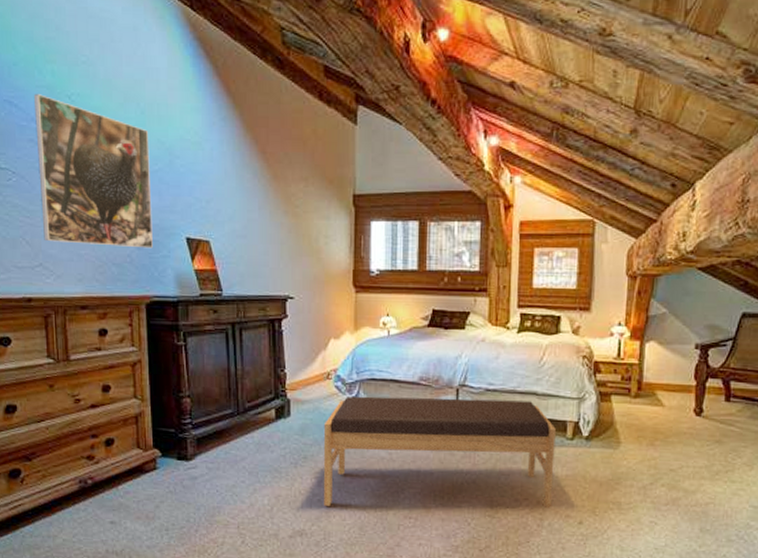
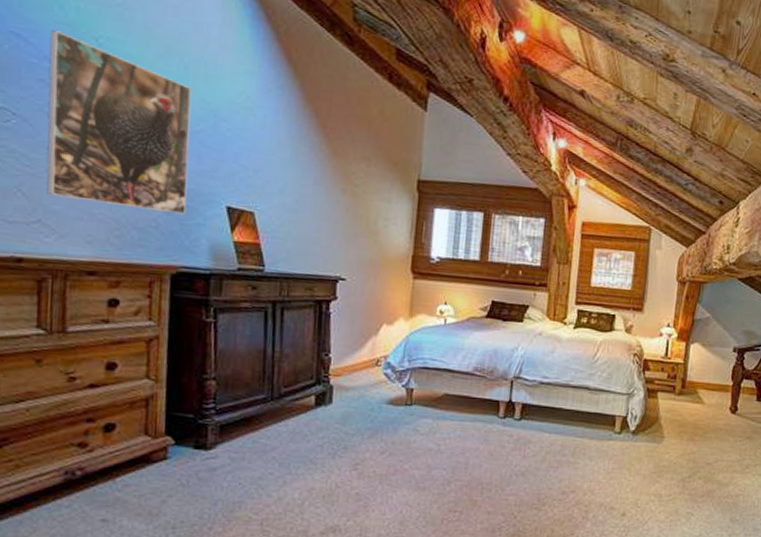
bench: present [323,396,556,508] -> none [363,385,605,500]

